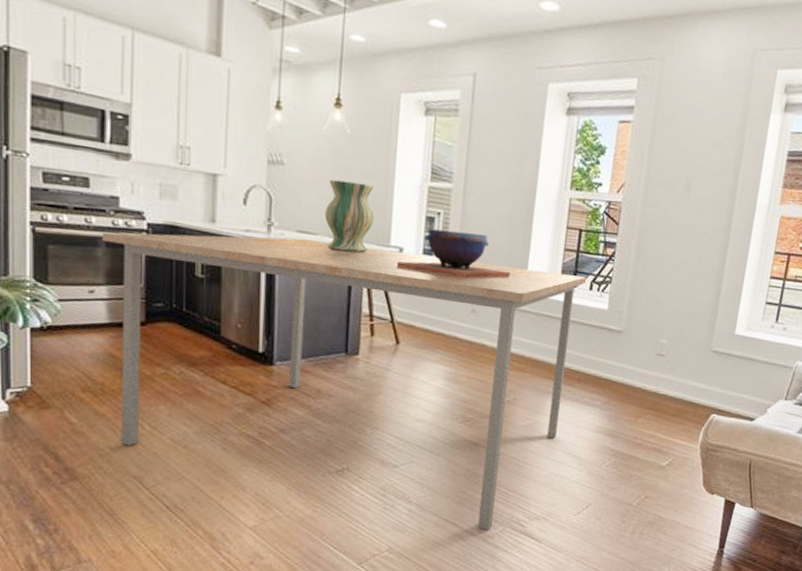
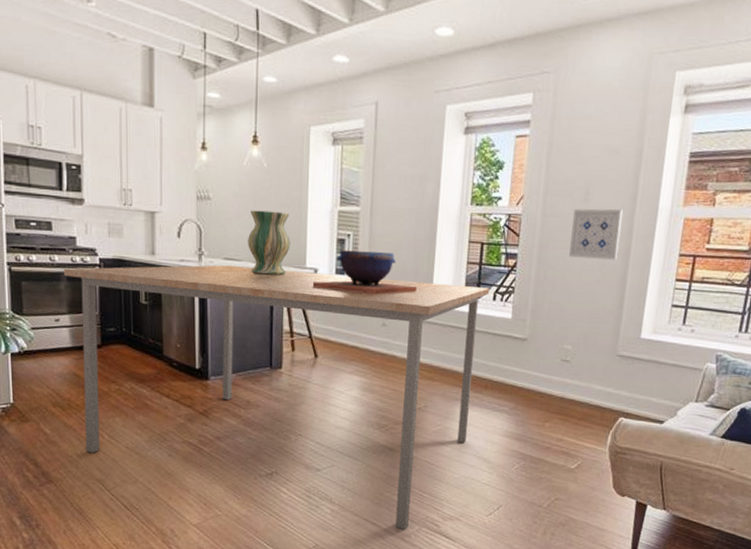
wall art: none [668,200,723,254] -> present [569,208,624,260]

